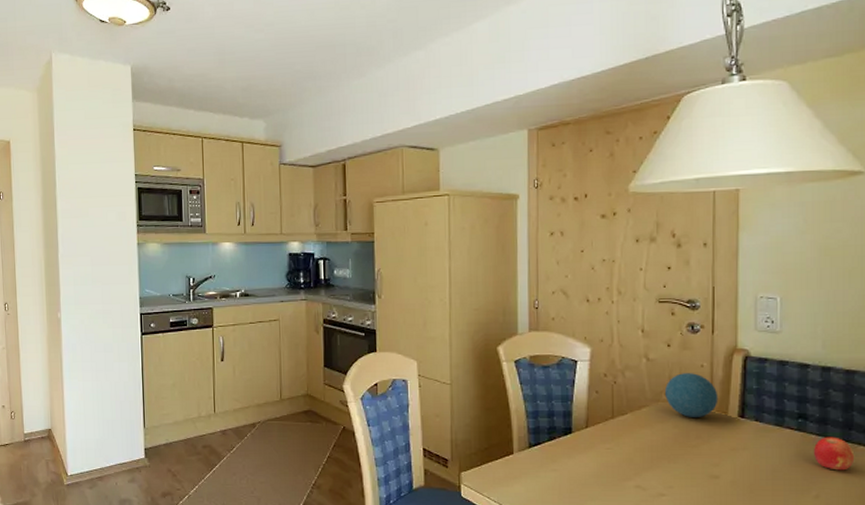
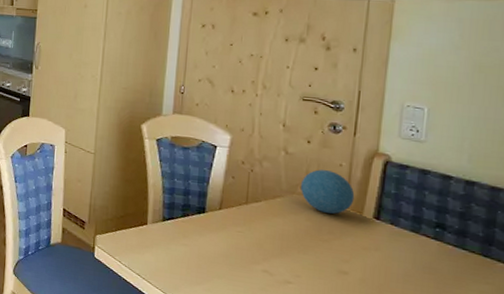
fruit: present [813,436,855,471] -> none [448,249,493,285]

